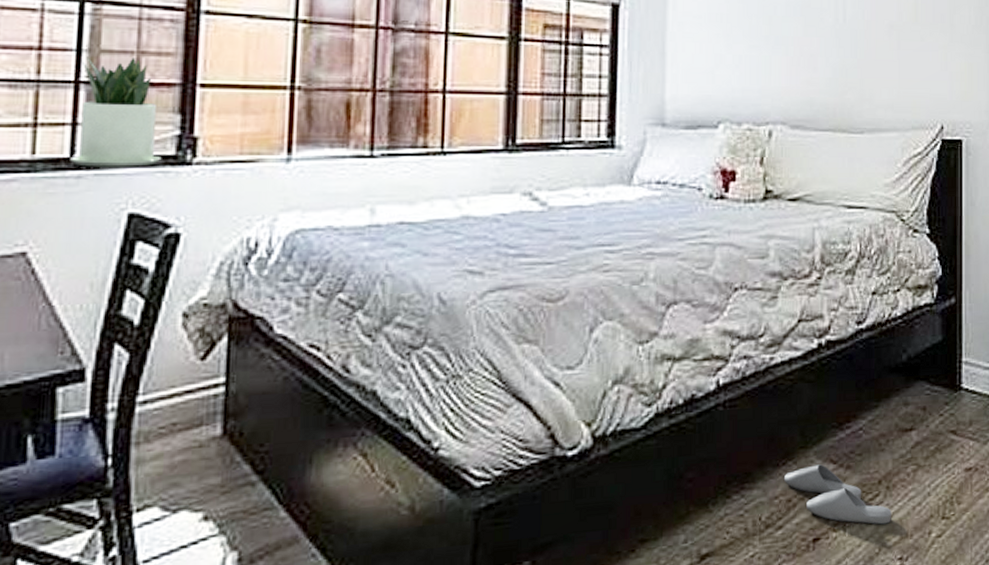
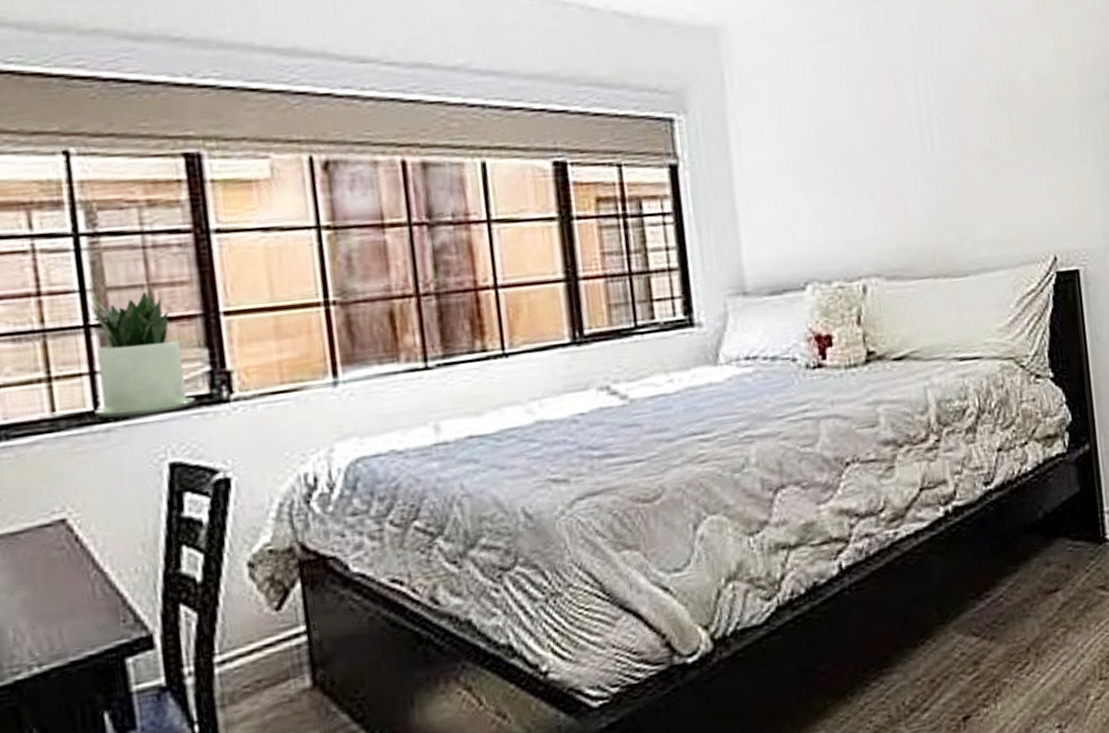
slippers: present [783,464,891,525] -> none [923,638,1045,696]

